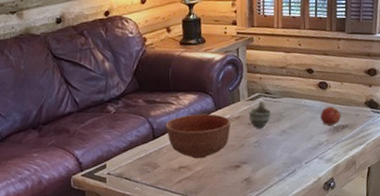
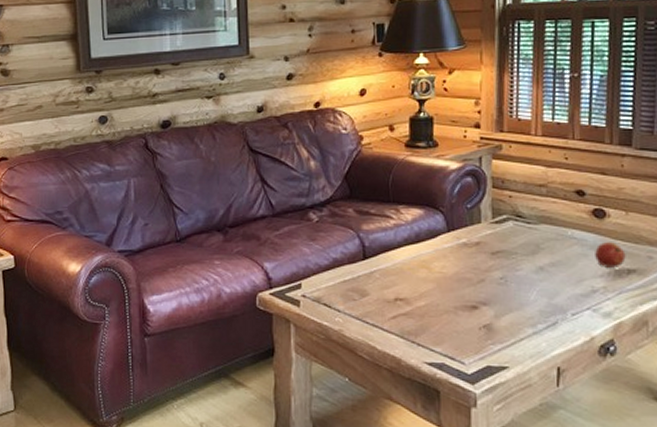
bowl: present [165,113,232,159] -> none [380,234,468,291]
cup: present [248,100,272,128] -> none [492,225,525,260]

